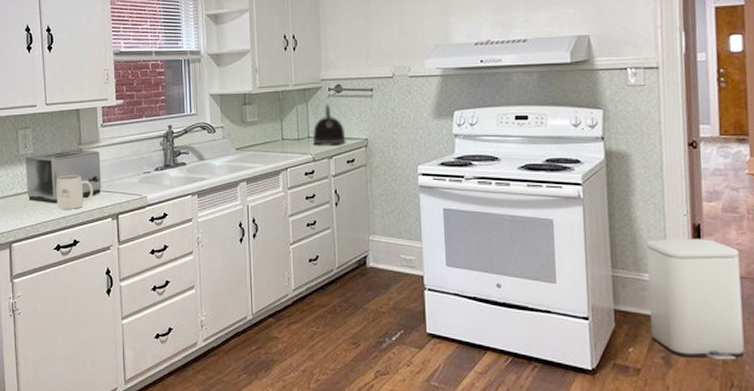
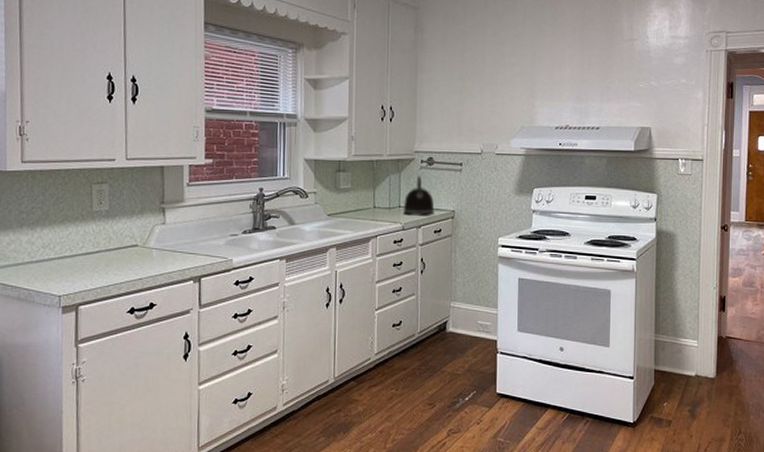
toaster: present [26,149,102,204] -> none [99,208,185,265]
mug: present [56,175,94,209] -> none [132,235,175,271]
pedal bin: present [646,237,745,360] -> none [682,307,752,411]

